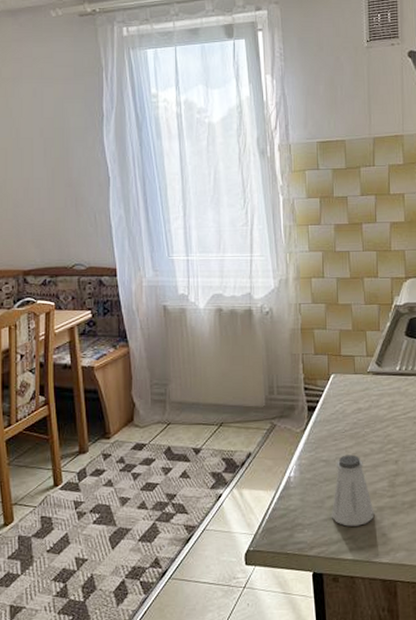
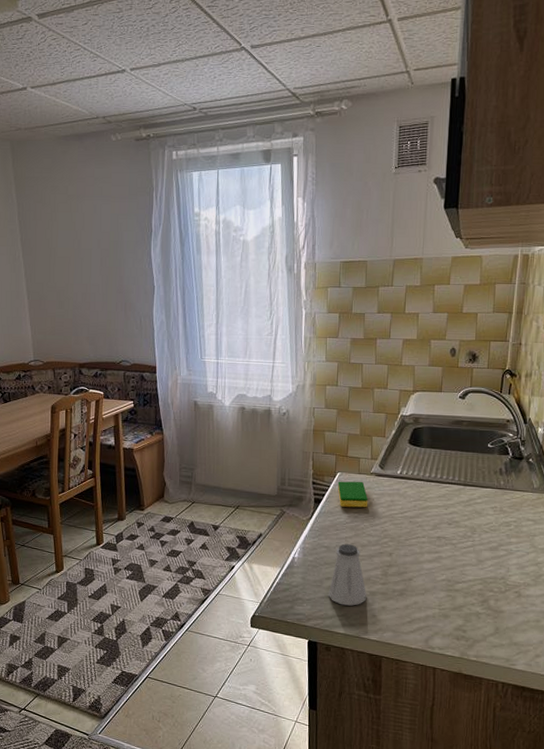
dish sponge: none [332,382,368,413] -> present [337,481,368,508]

